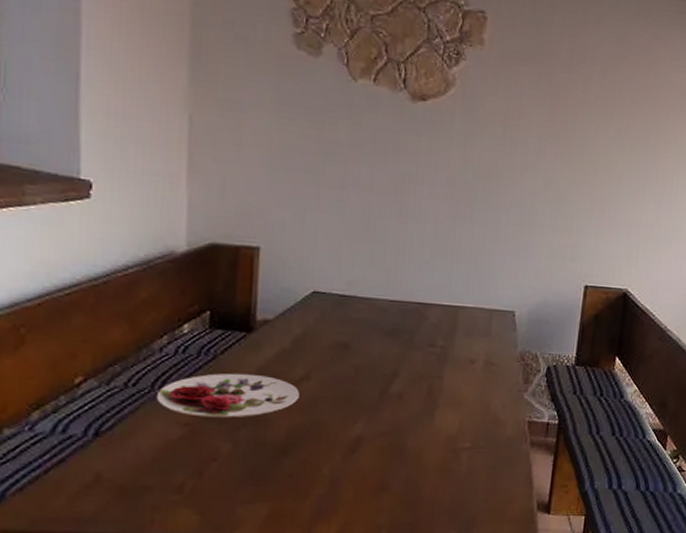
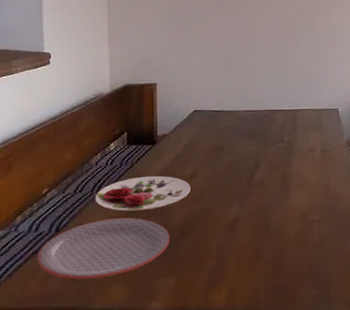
plate: none [64,424,264,500] -> present [37,217,170,280]

